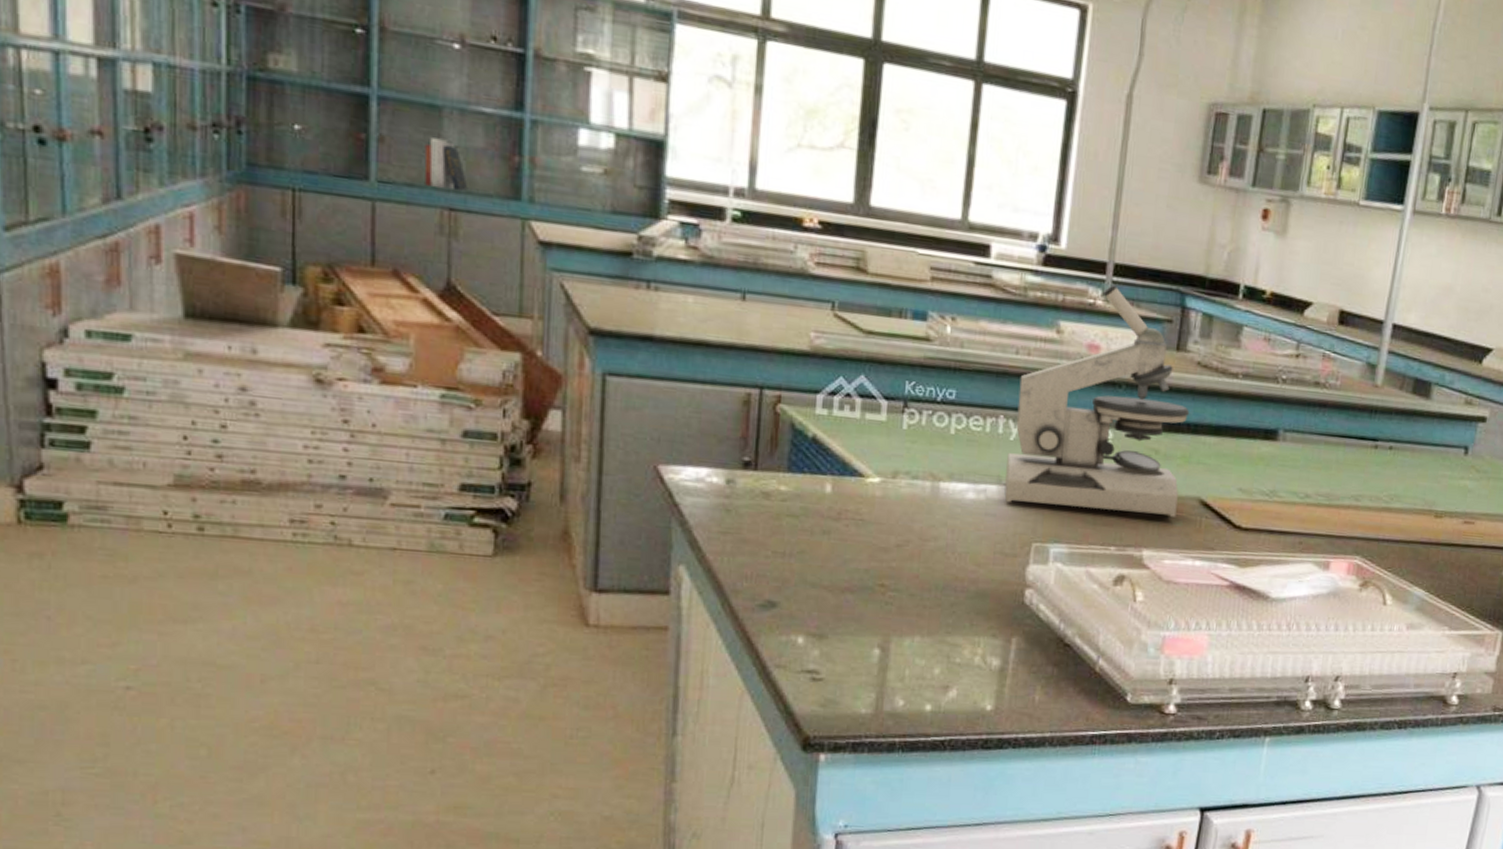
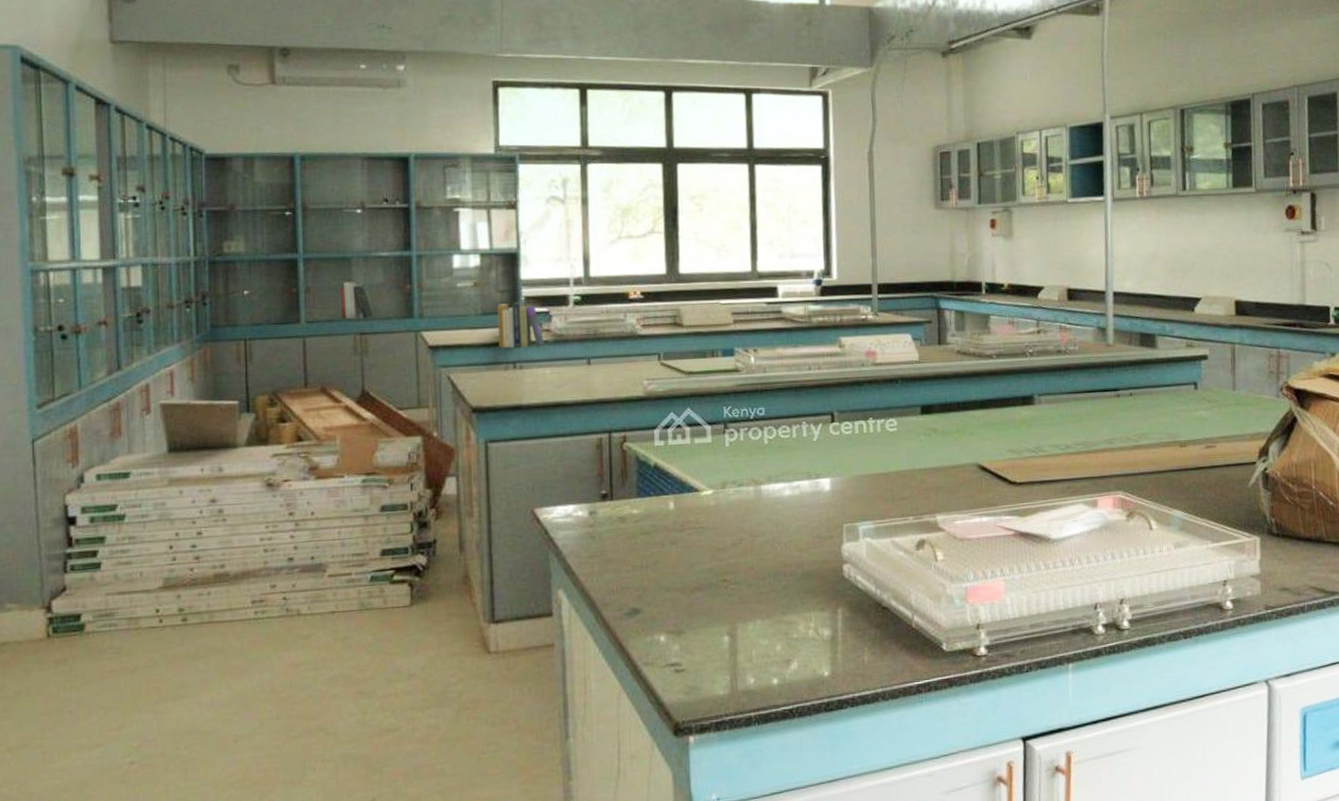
books: none [630,203,691,268] -> present [497,302,545,349]
microscope: present [1004,283,1189,517] -> none [813,300,960,493]

